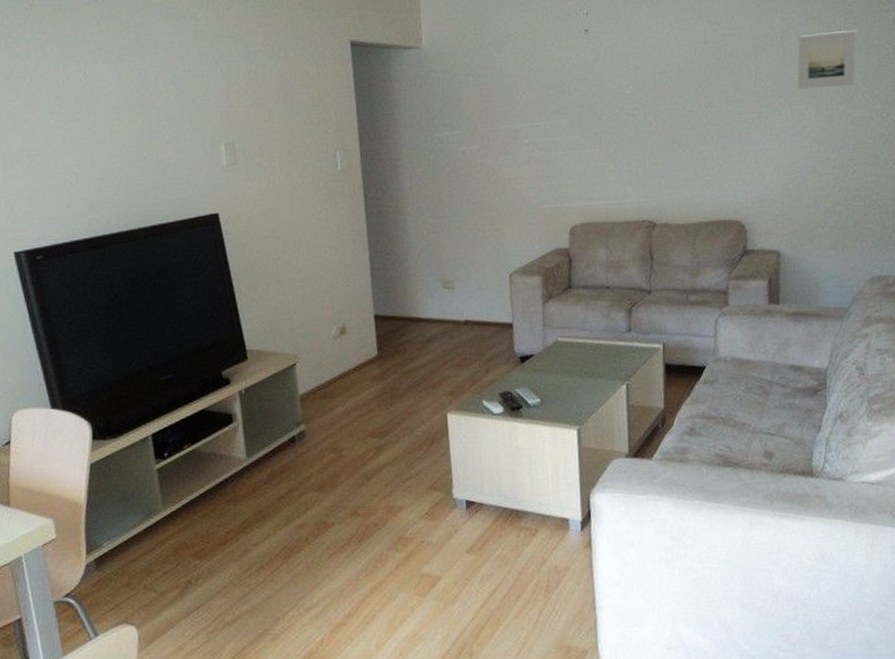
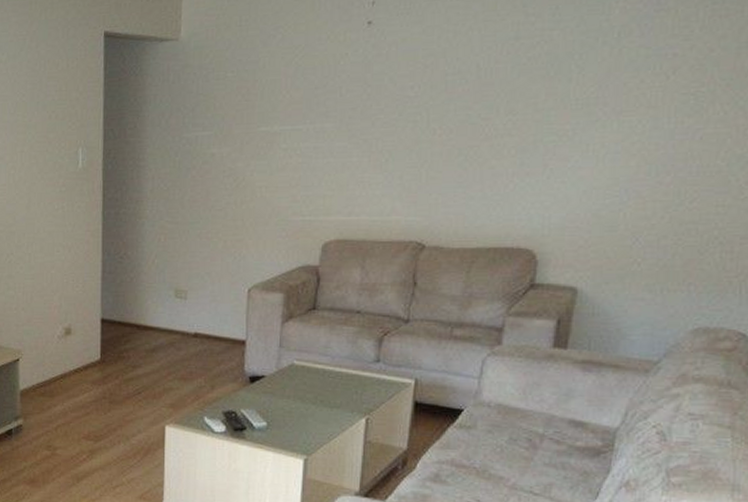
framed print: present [797,30,857,89] -> none [631,24,727,97]

